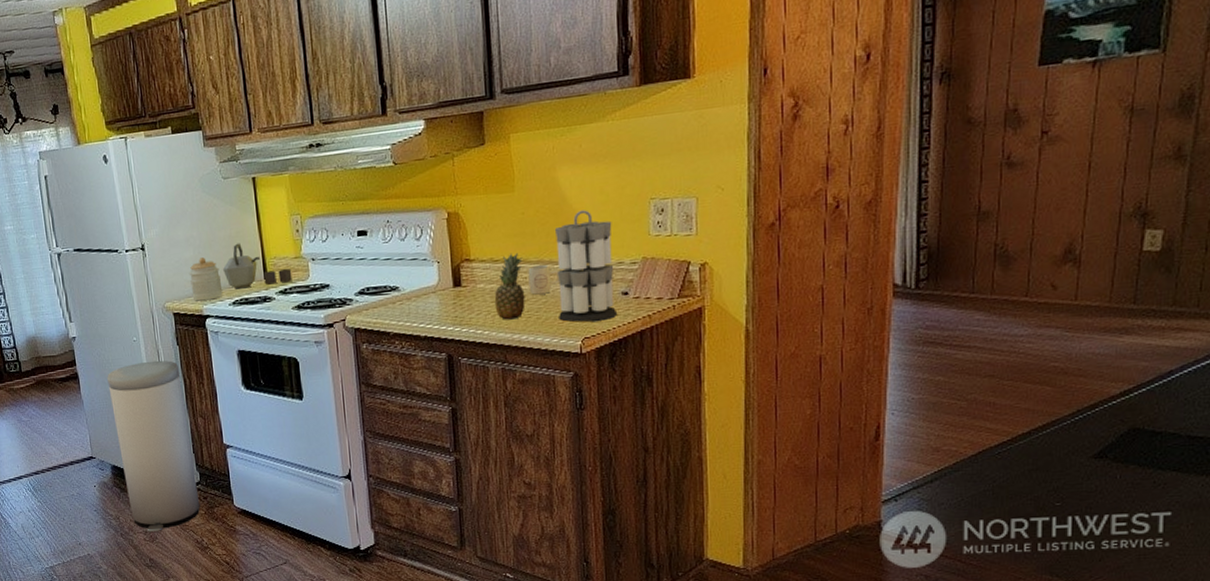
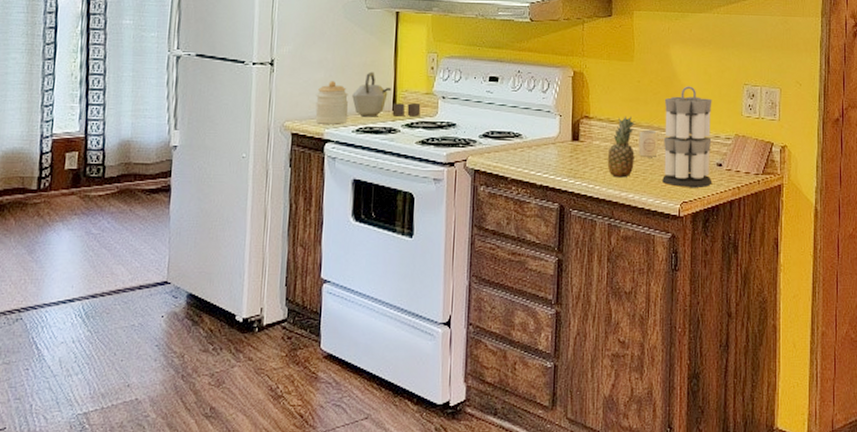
pedal bin: present [107,360,200,533] -> none [199,180,287,376]

